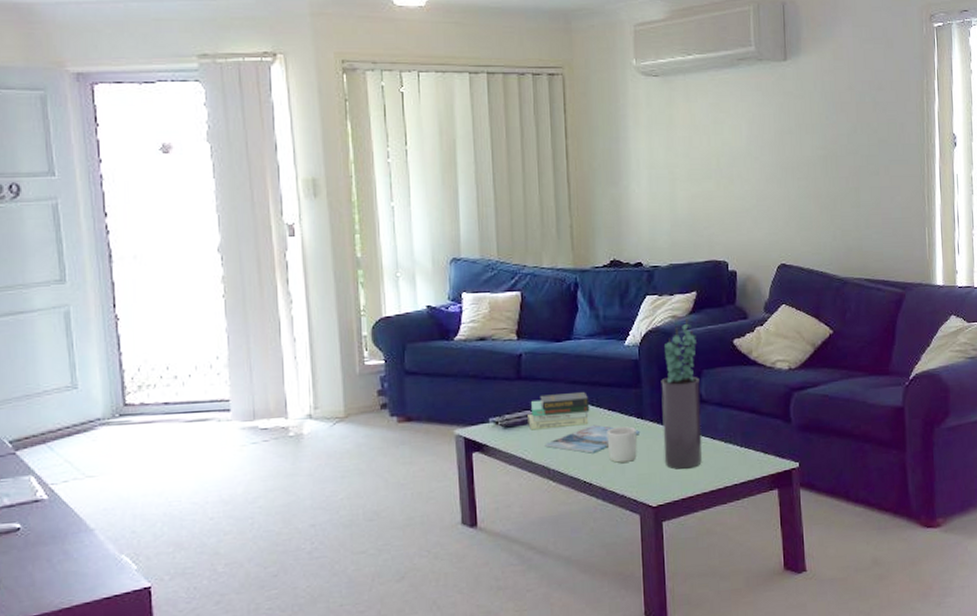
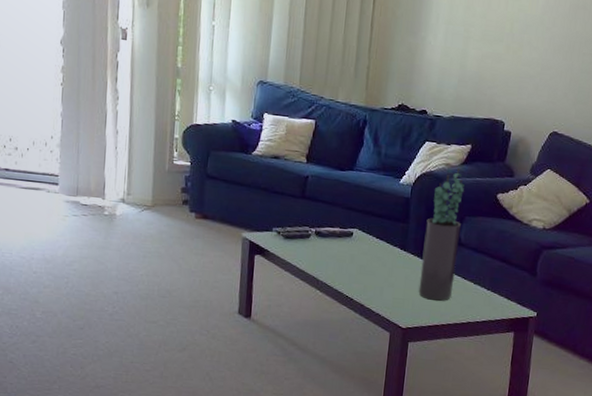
books: present [527,391,590,430] -> none [305,215,362,248]
magazine: present [545,424,641,454] -> none [317,248,402,273]
mug: present [606,426,637,463] -> none [371,254,398,286]

